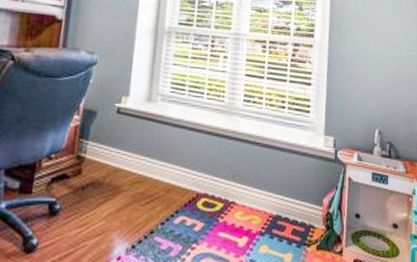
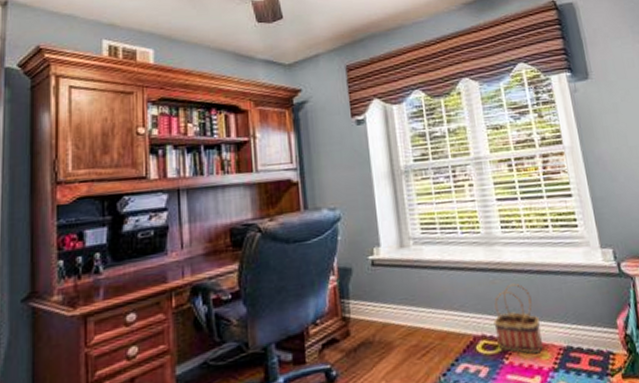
basket: none [217,152,259,218] -> present [493,283,543,354]

